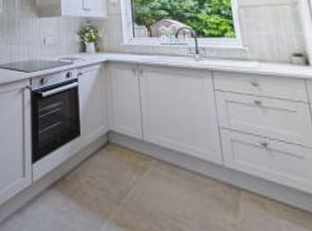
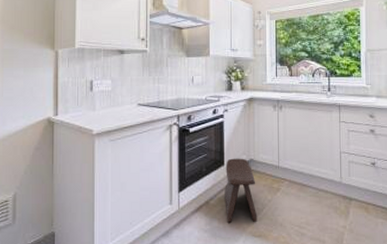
stool: none [82,128,122,208] -> present [224,158,258,223]

